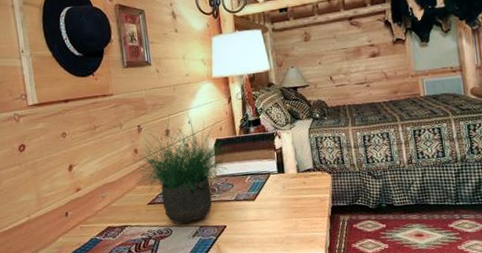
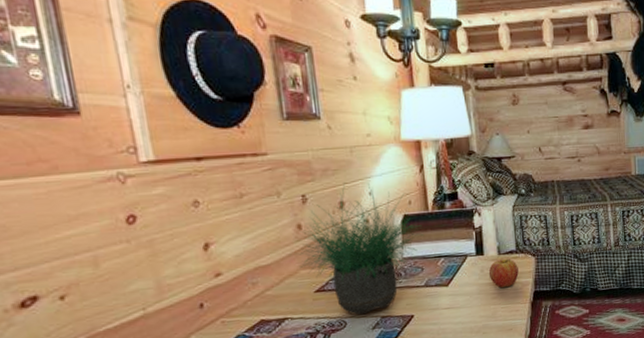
fruit: none [289,175,317,203] -> present [488,258,519,288]

